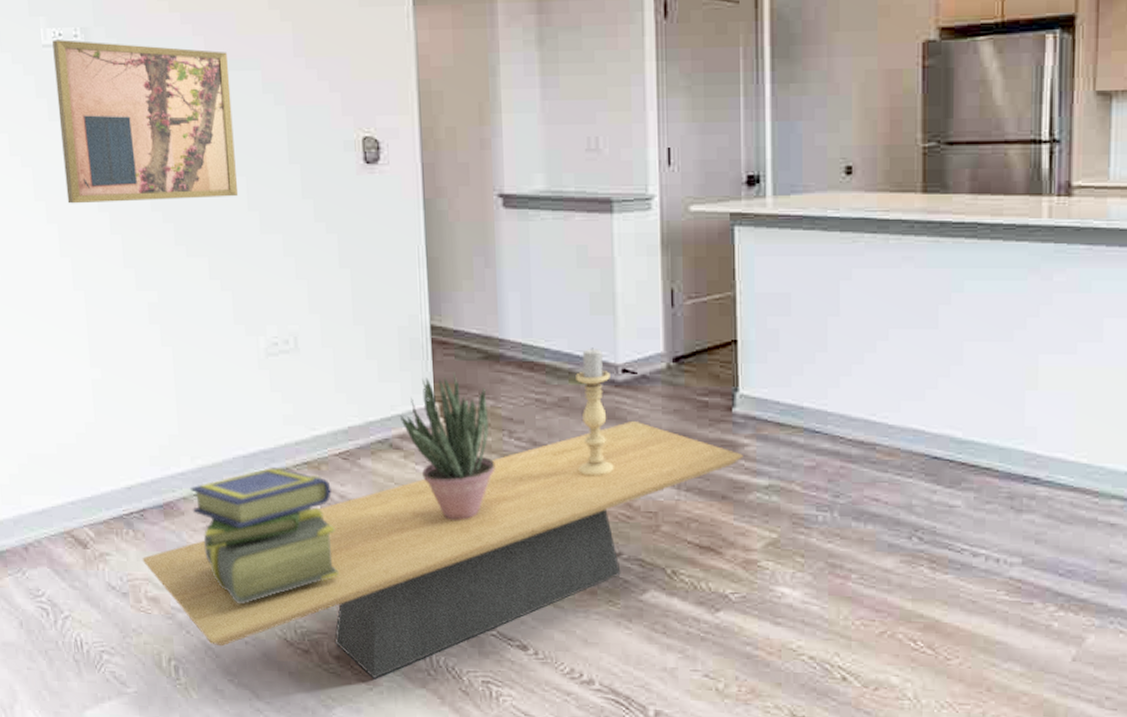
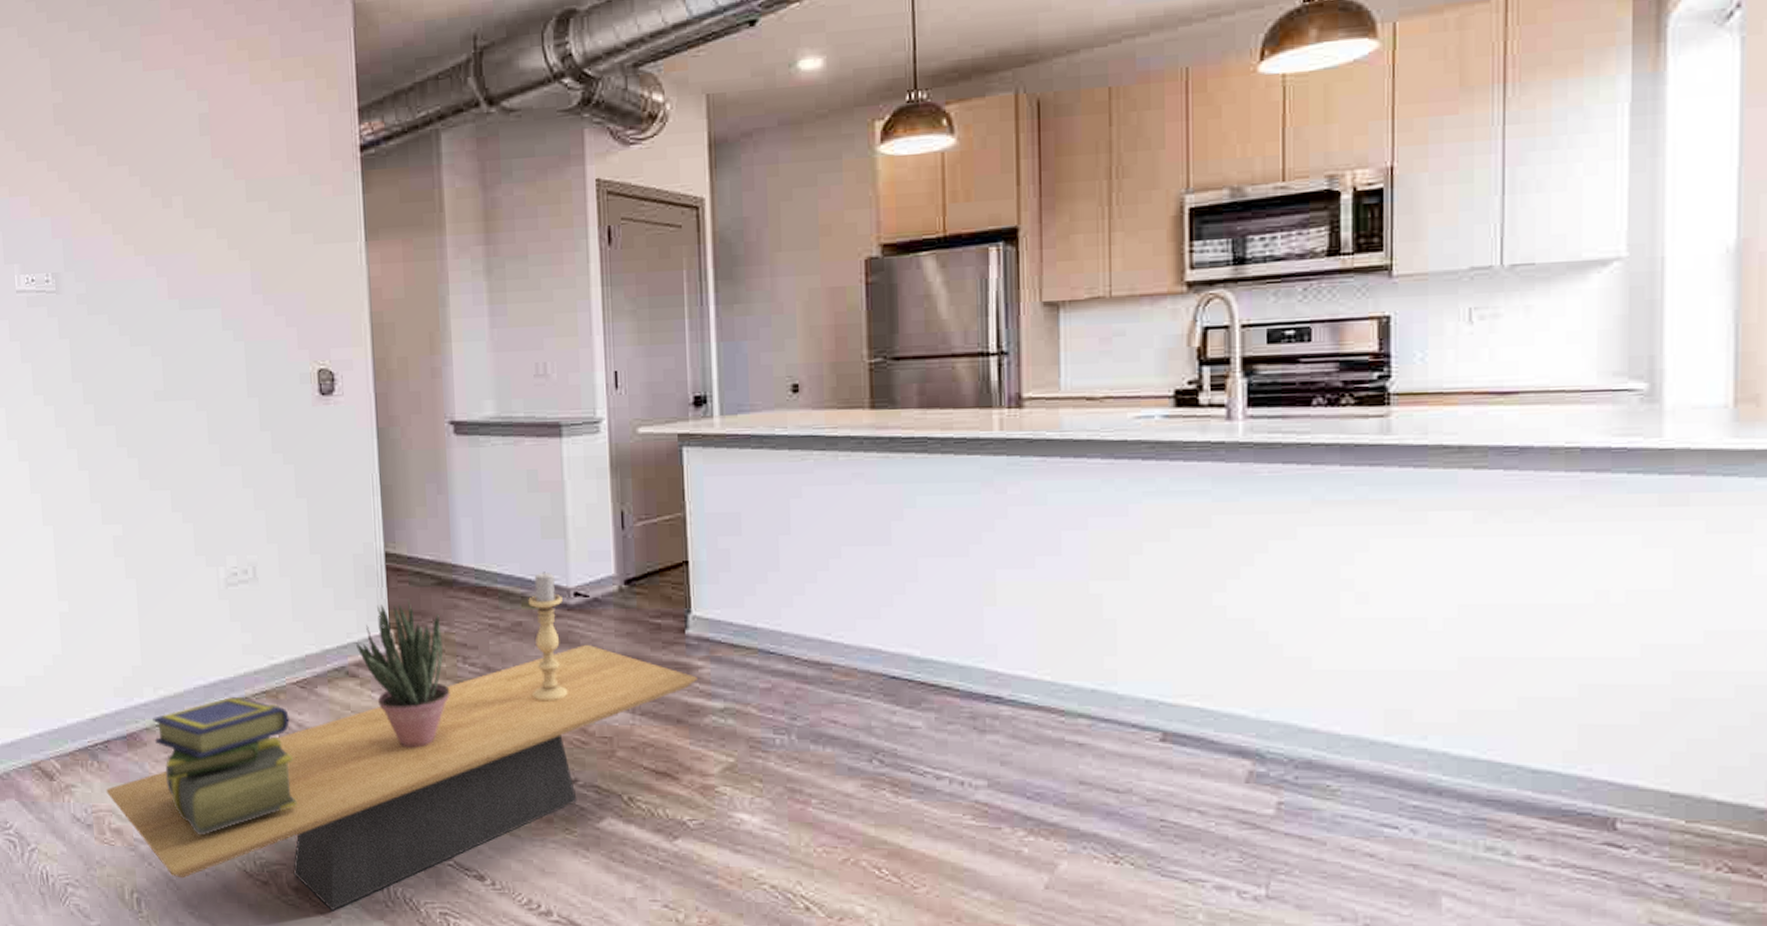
wall art: present [52,39,239,204] -> none [26,285,200,442]

